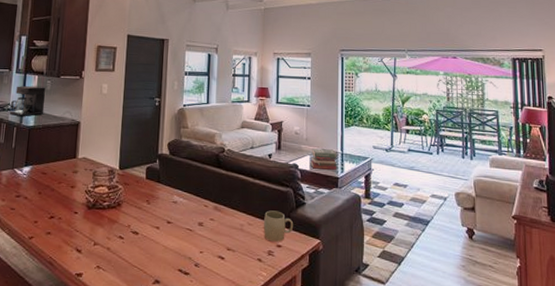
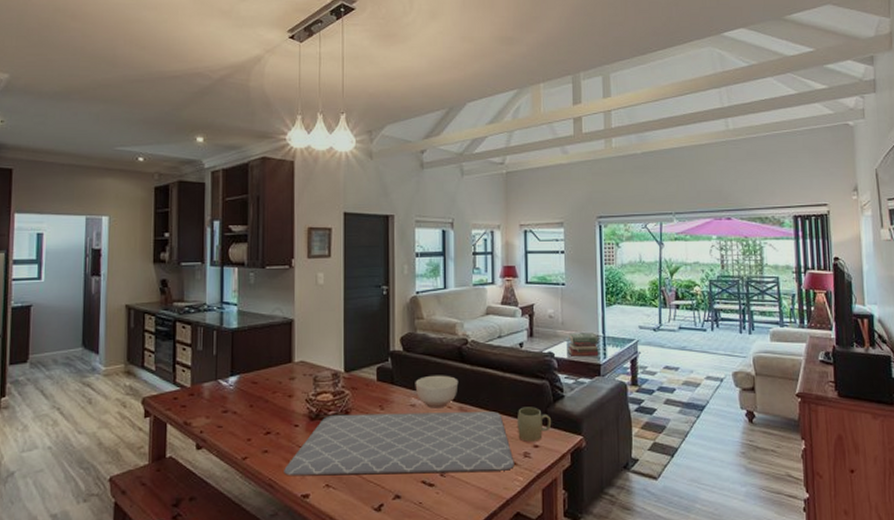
coffee maker: present [9,85,45,117] -> none [206,279,249,318]
placemat: none [62,205,259,266] -> present [284,412,514,476]
bowl: none [177,177,215,207] -> present [415,375,459,408]

